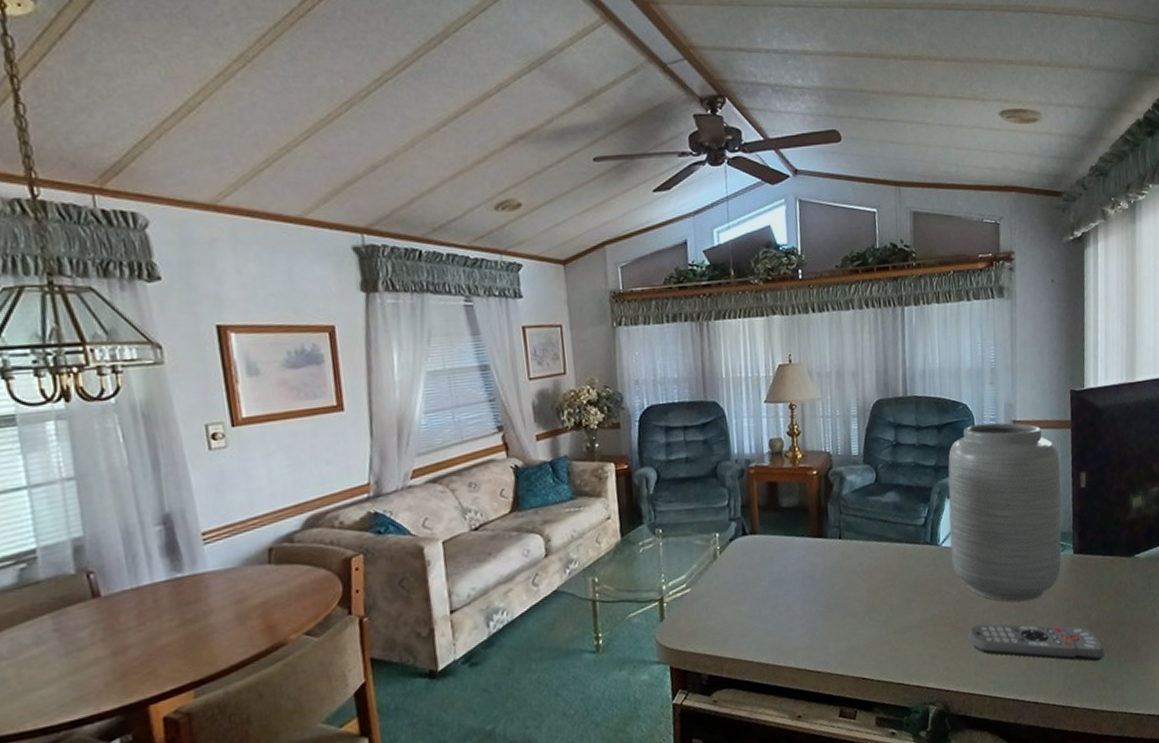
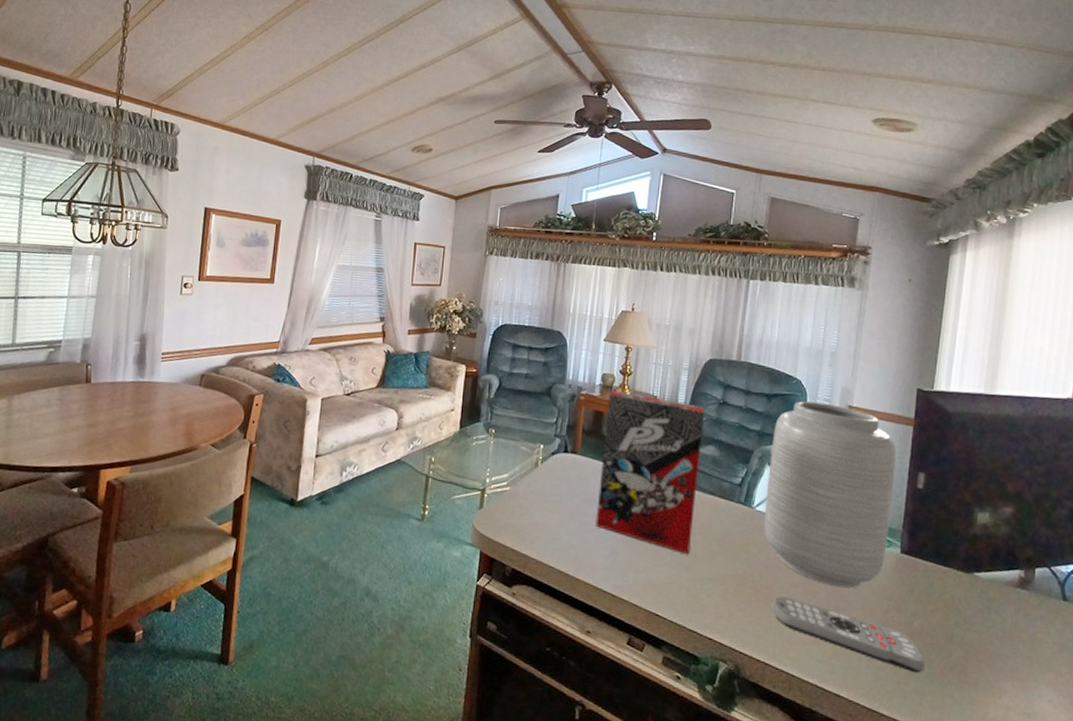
cereal box: none [780,452,886,609] -> present [596,390,705,554]

